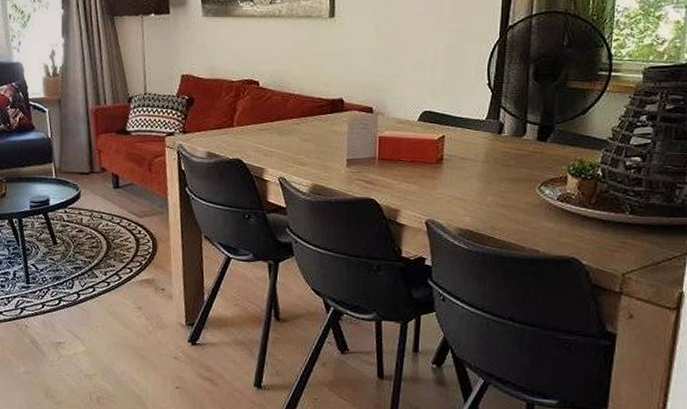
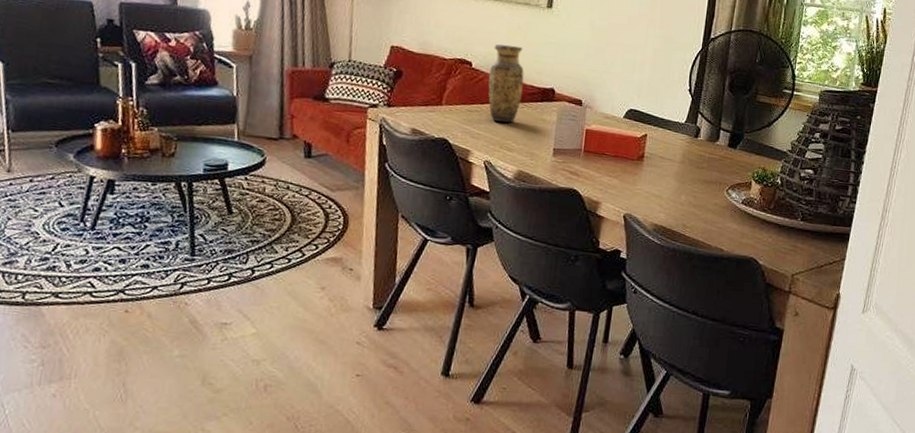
vase: none [277,60,311,138] -> present [488,44,524,123]

